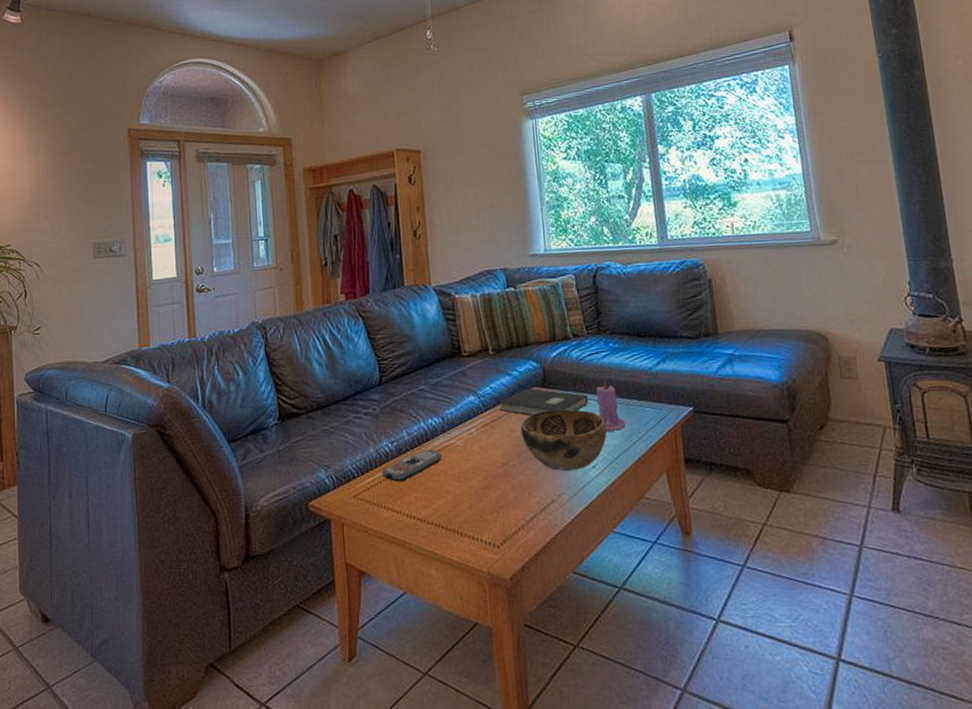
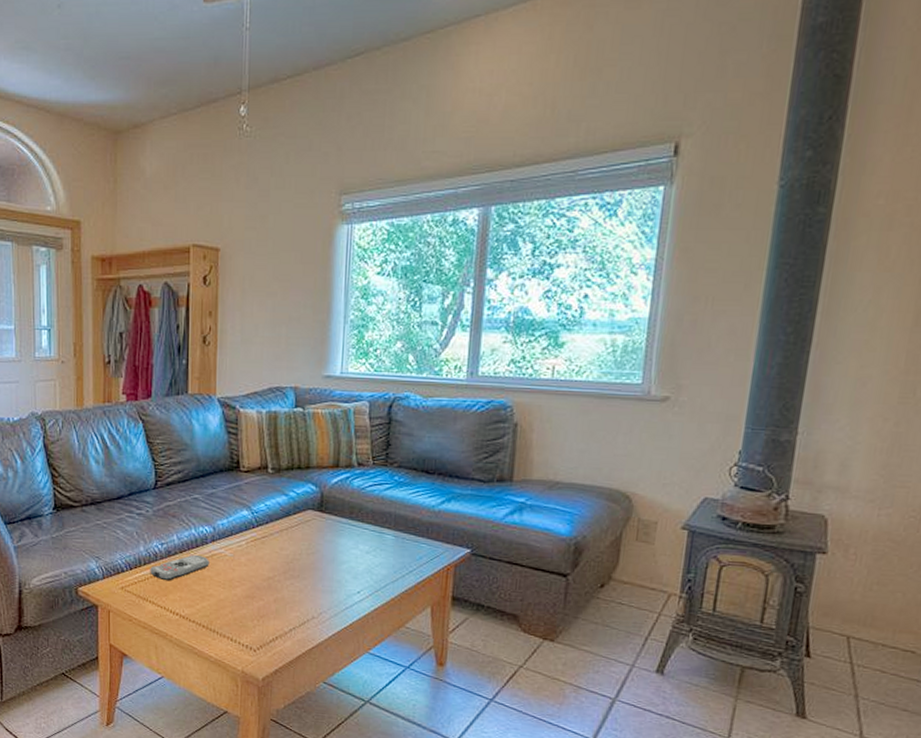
book: present [498,387,589,416] -> none [271,509,364,539]
decorative bowl: present [521,409,607,472] -> none [291,533,379,594]
candle: present [596,381,627,431] -> none [371,513,399,562]

